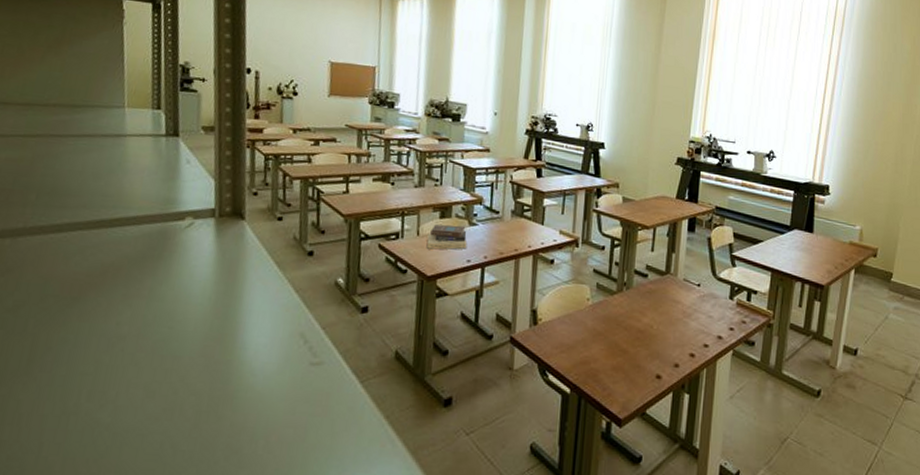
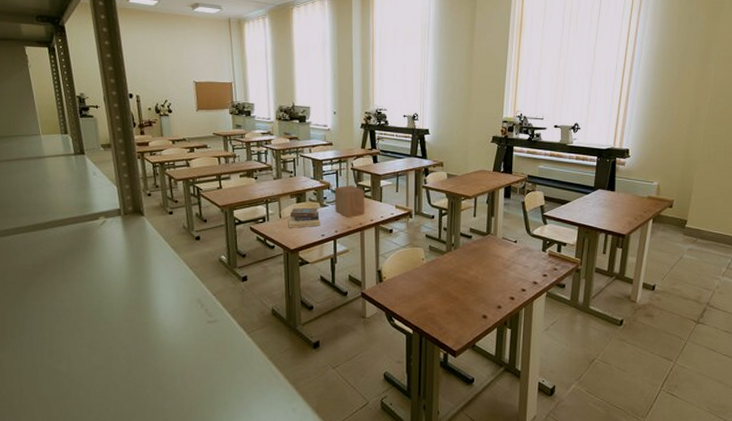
wooden block: none [486,201,524,242] -> present [334,185,365,218]

